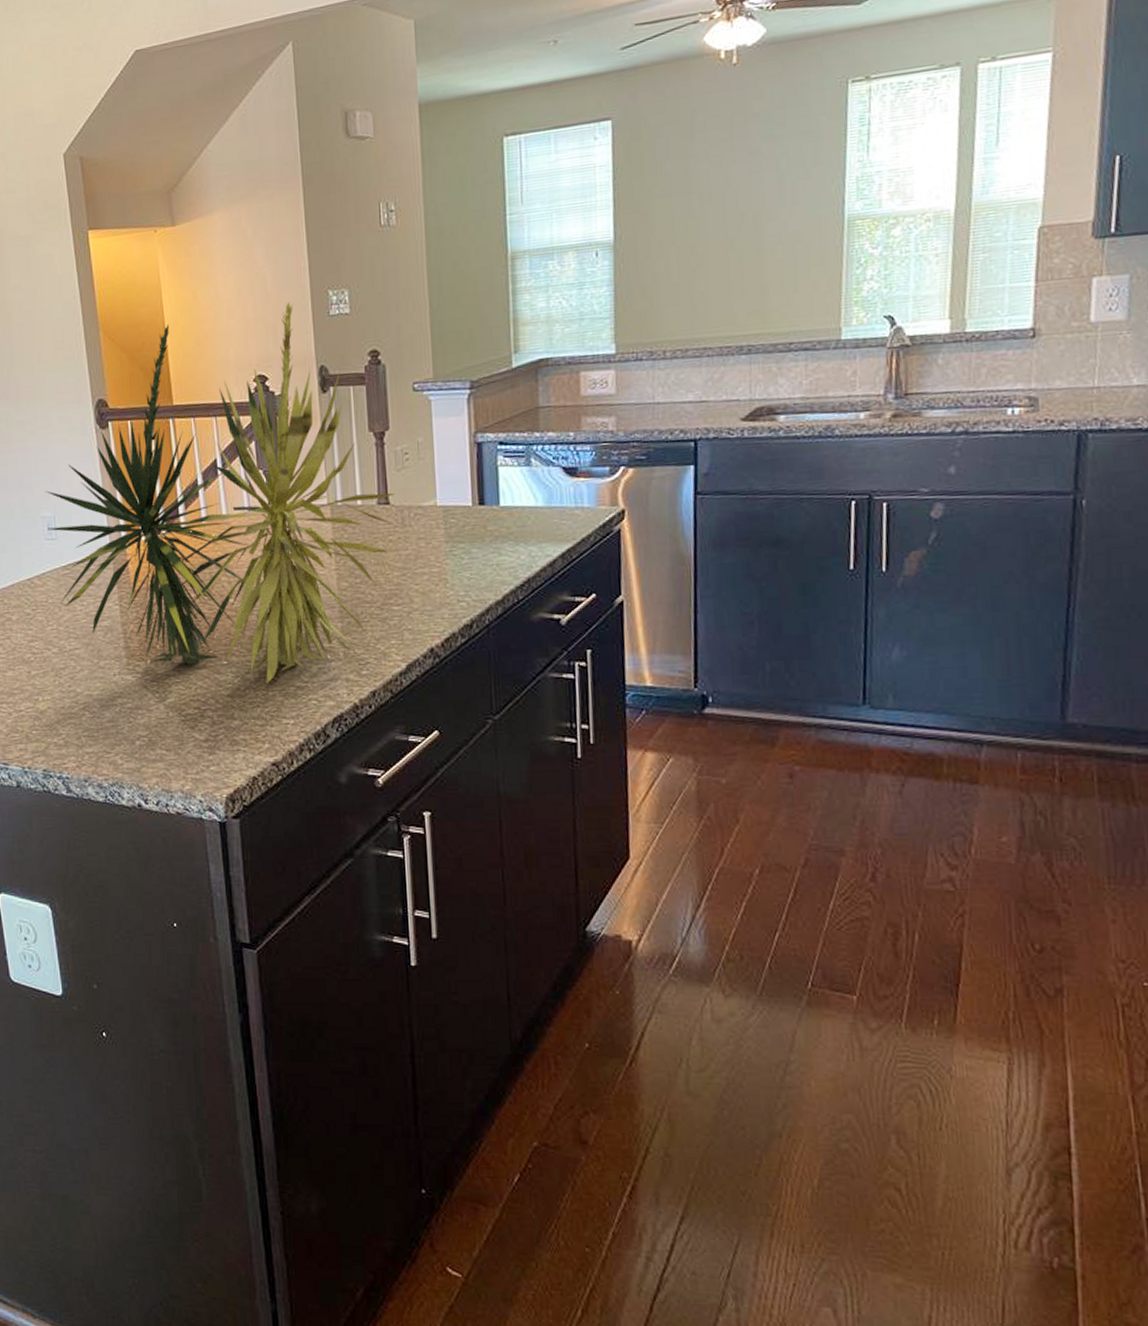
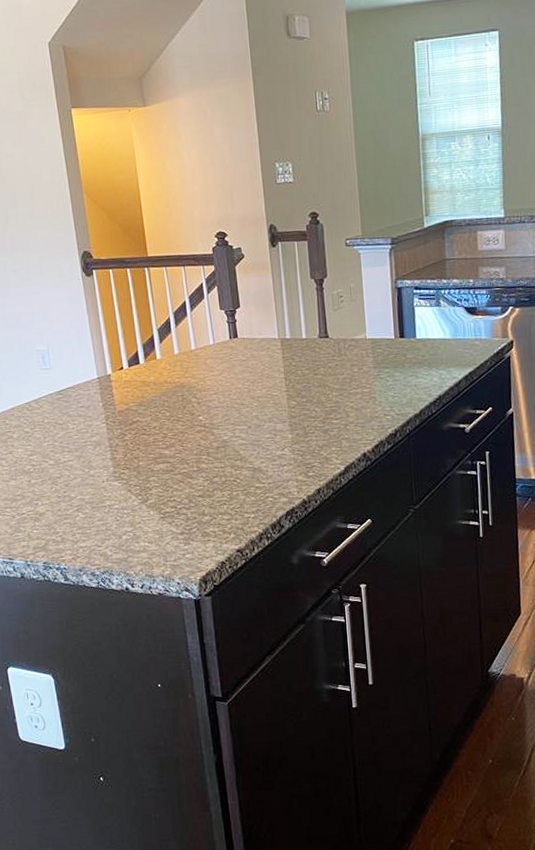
plant: present [45,302,395,684] -> none [39,172,333,486]

